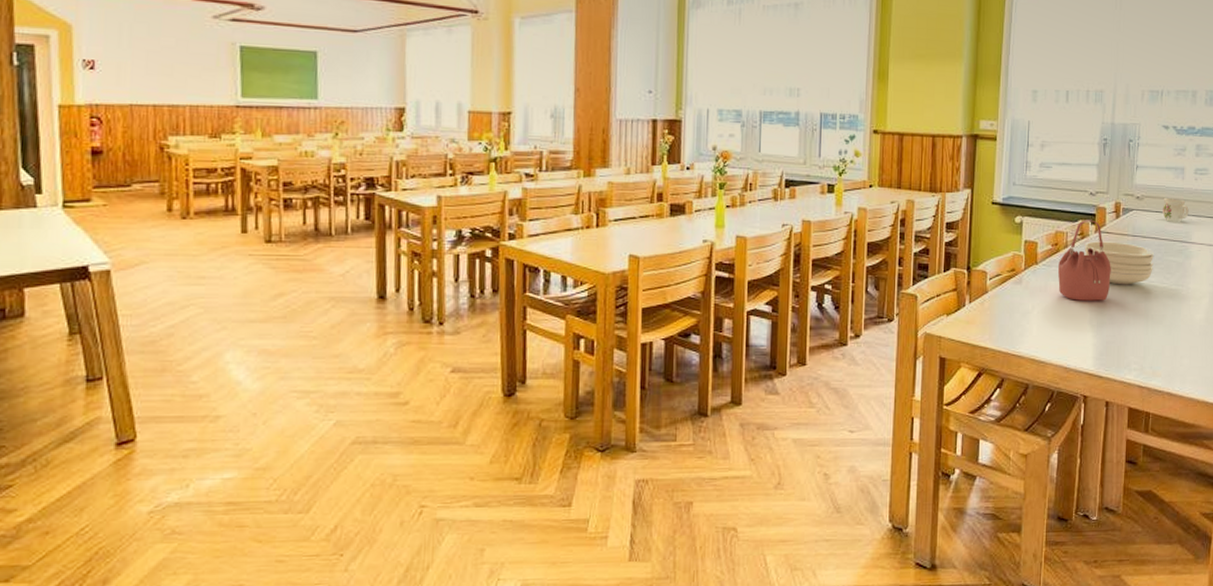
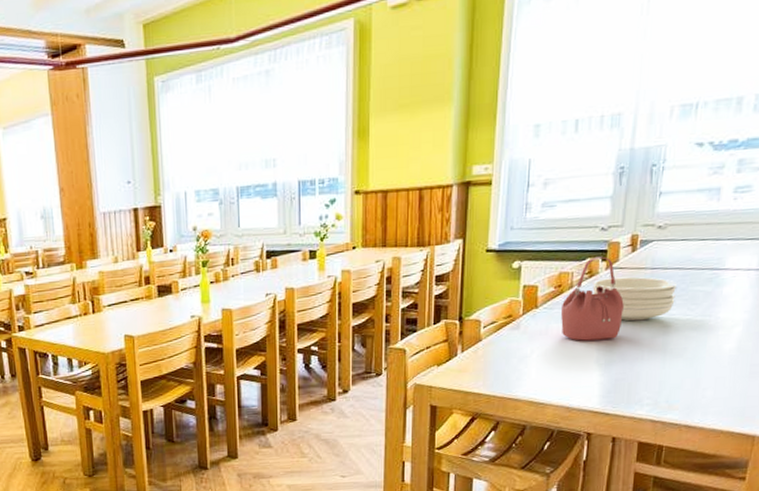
pitcher: present [1163,197,1189,224] -> none [690,223,724,251]

